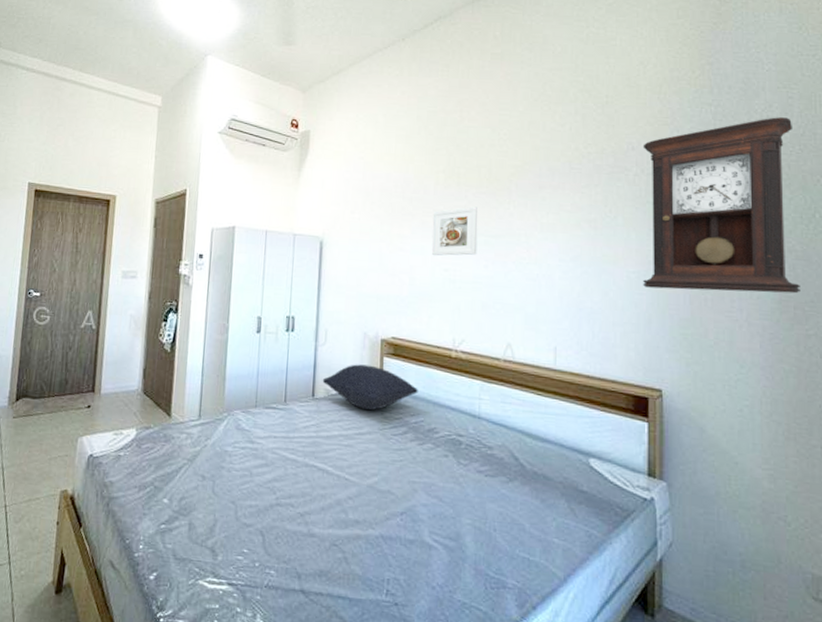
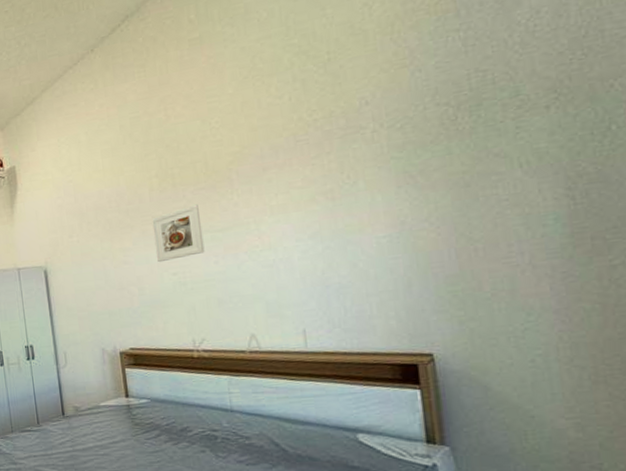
pillow: present [322,364,418,411] -> none [69,378,165,420]
pendulum clock: present [642,117,800,294] -> none [378,20,598,250]

